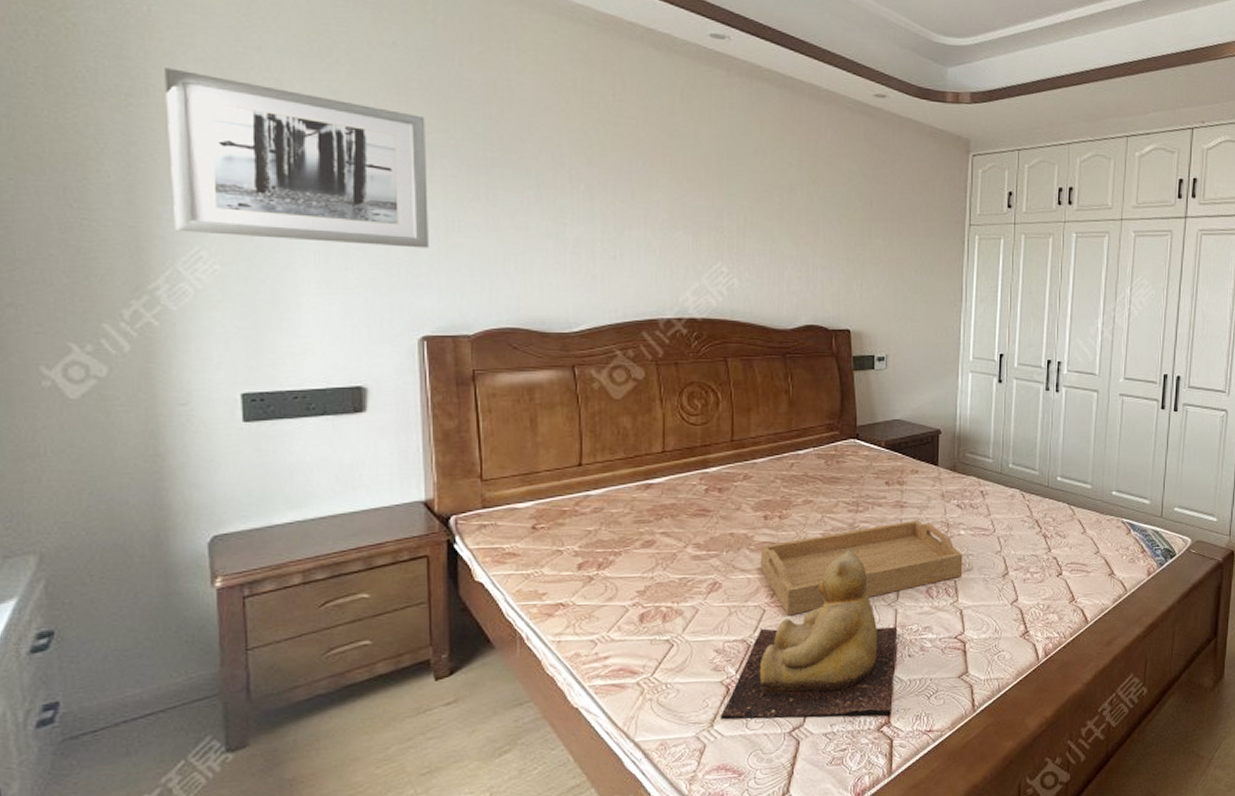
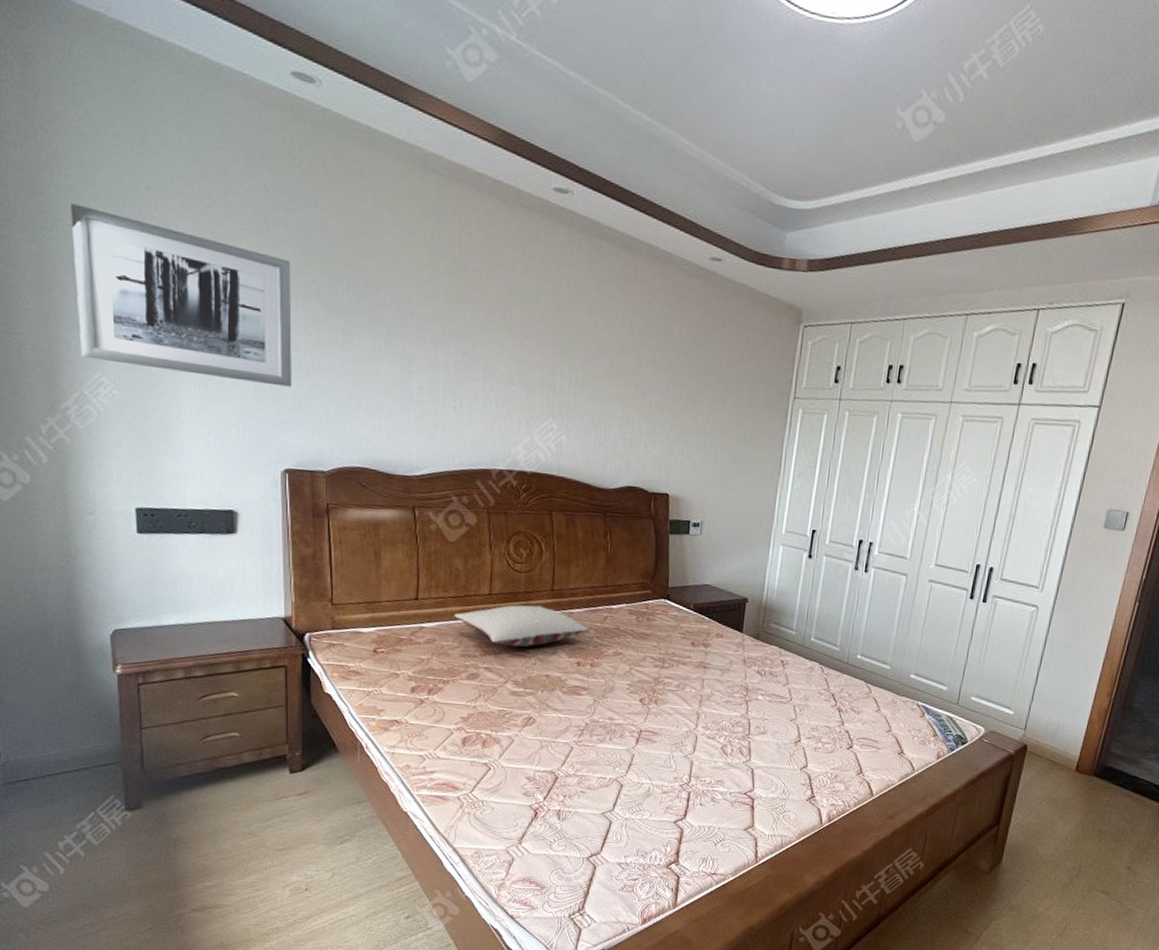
pillow: none [624,459,773,507] -> present [454,605,588,647]
teddy bear: present [720,550,897,720] -> none [528,702,691,855]
serving tray: present [760,520,963,616] -> none [570,681,759,756]

